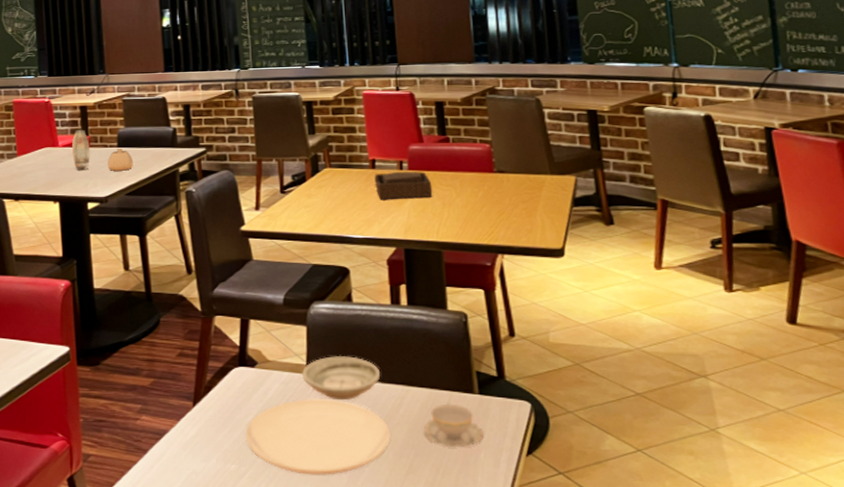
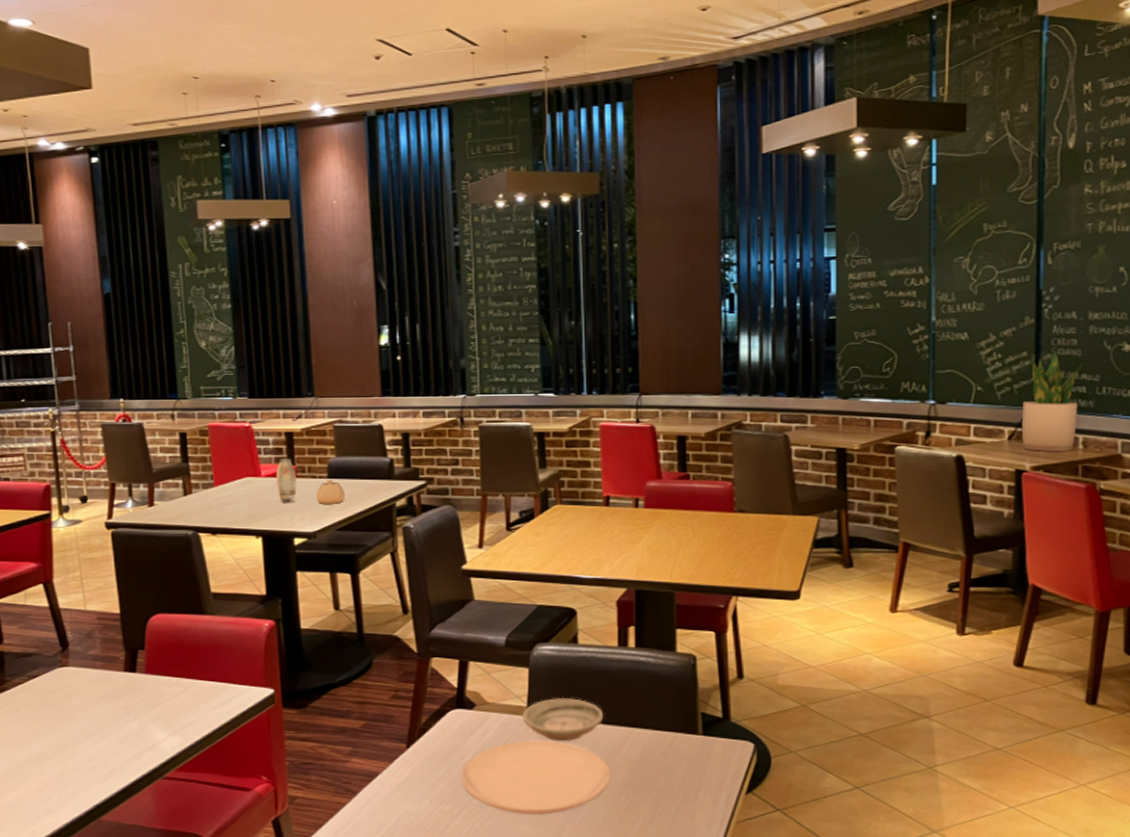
napkin holder: present [374,171,433,199] -> none [608,509,669,538]
teacup: present [424,402,484,448] -> none [645,743,706,787]
planter: none [764,16,821,109] -> present [1021,353,1083,451]

